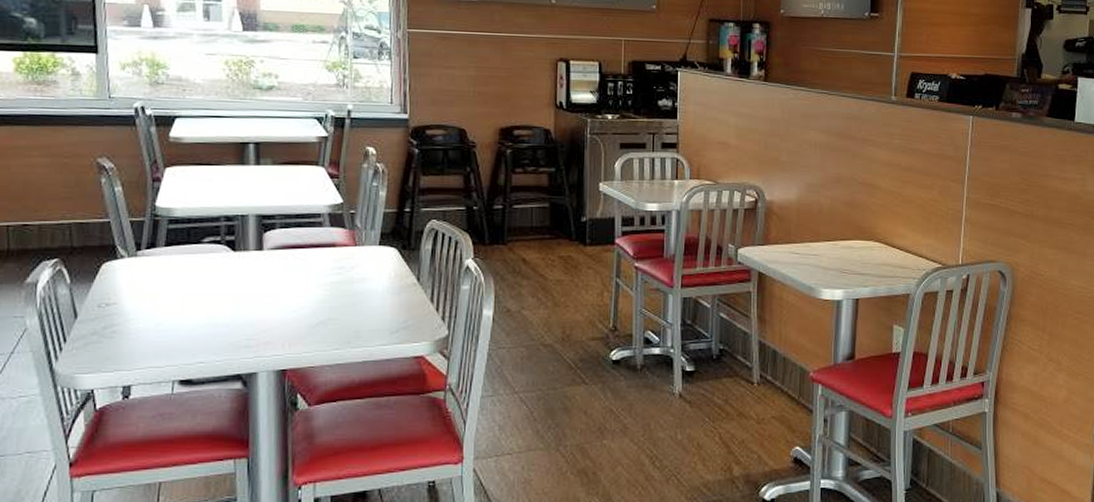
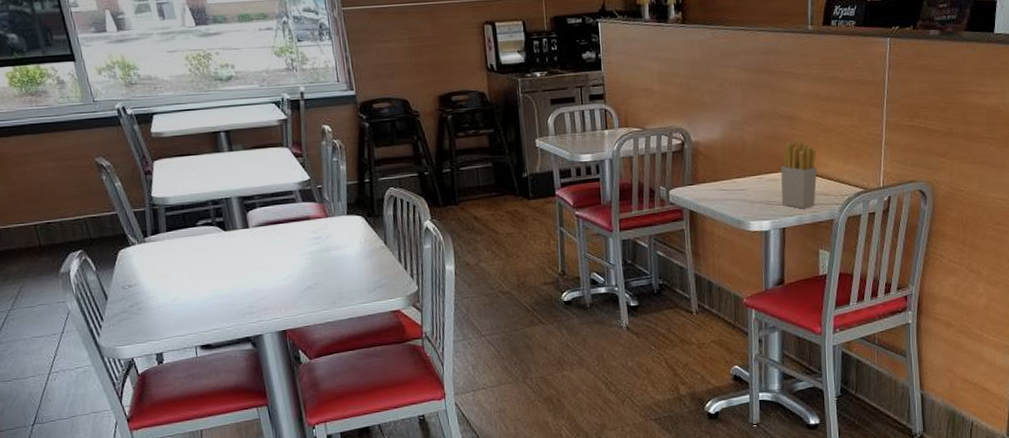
french fries: none [856,210,895,280] -> present [781,141,818,209]

